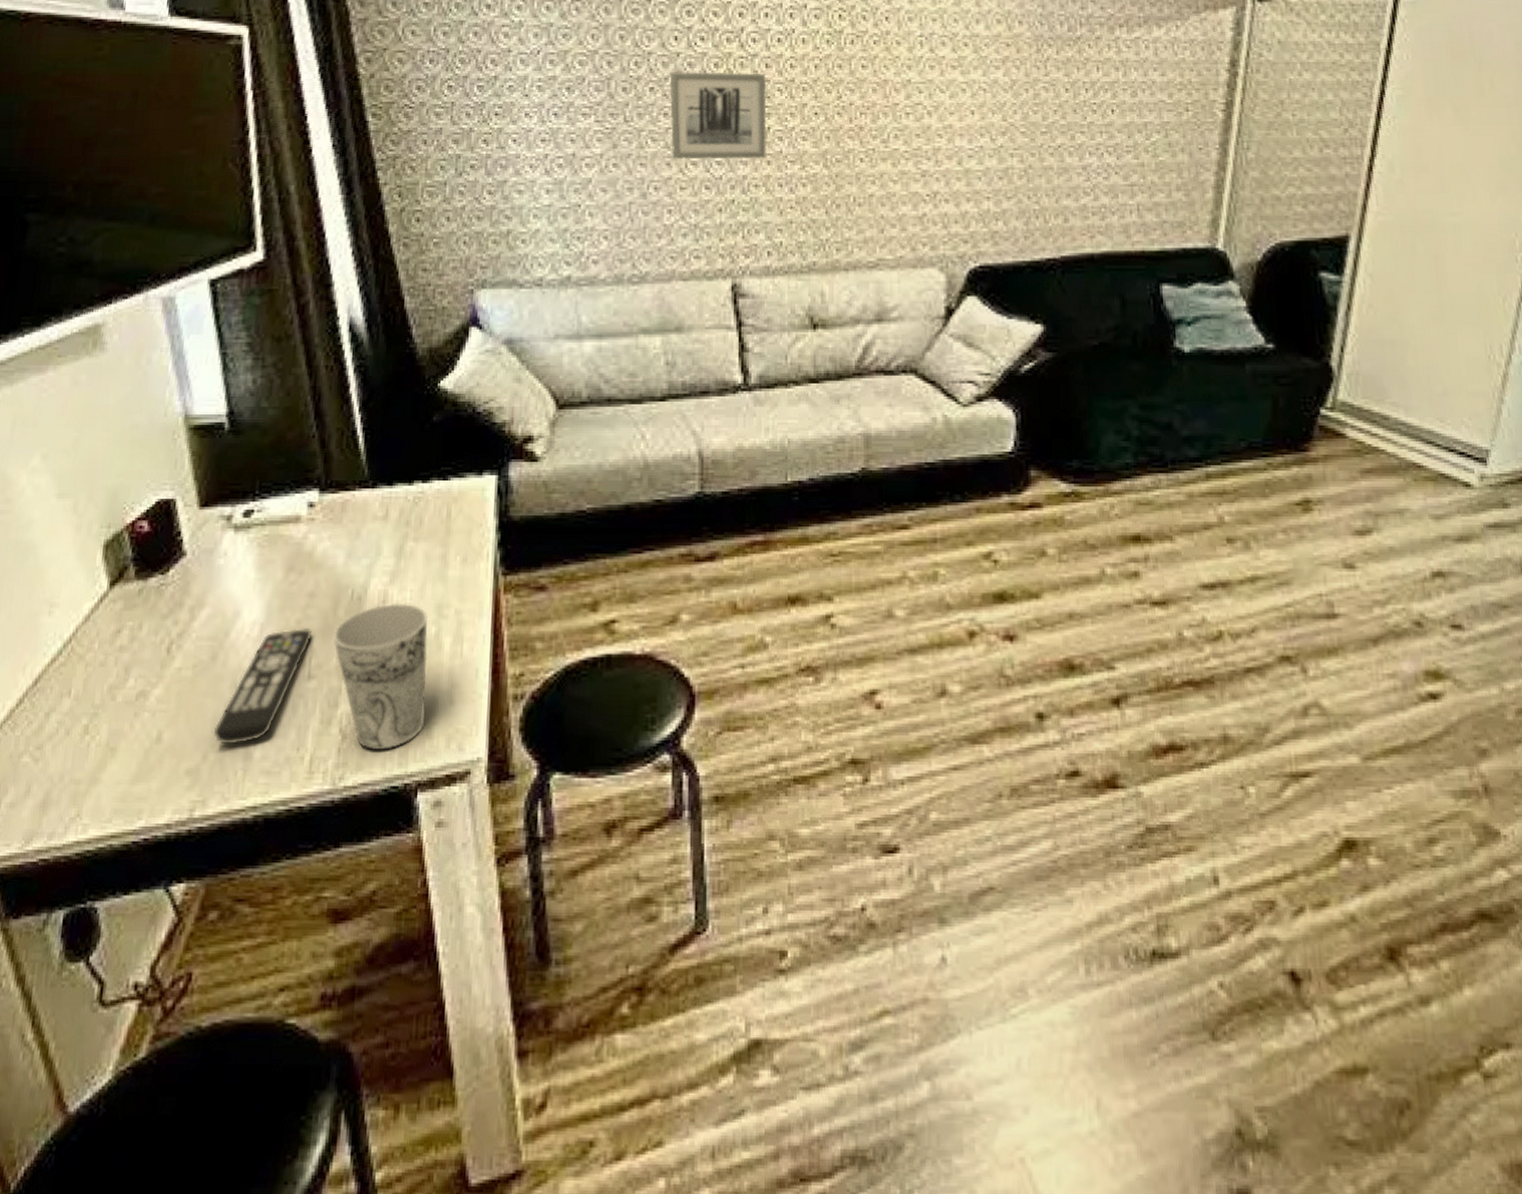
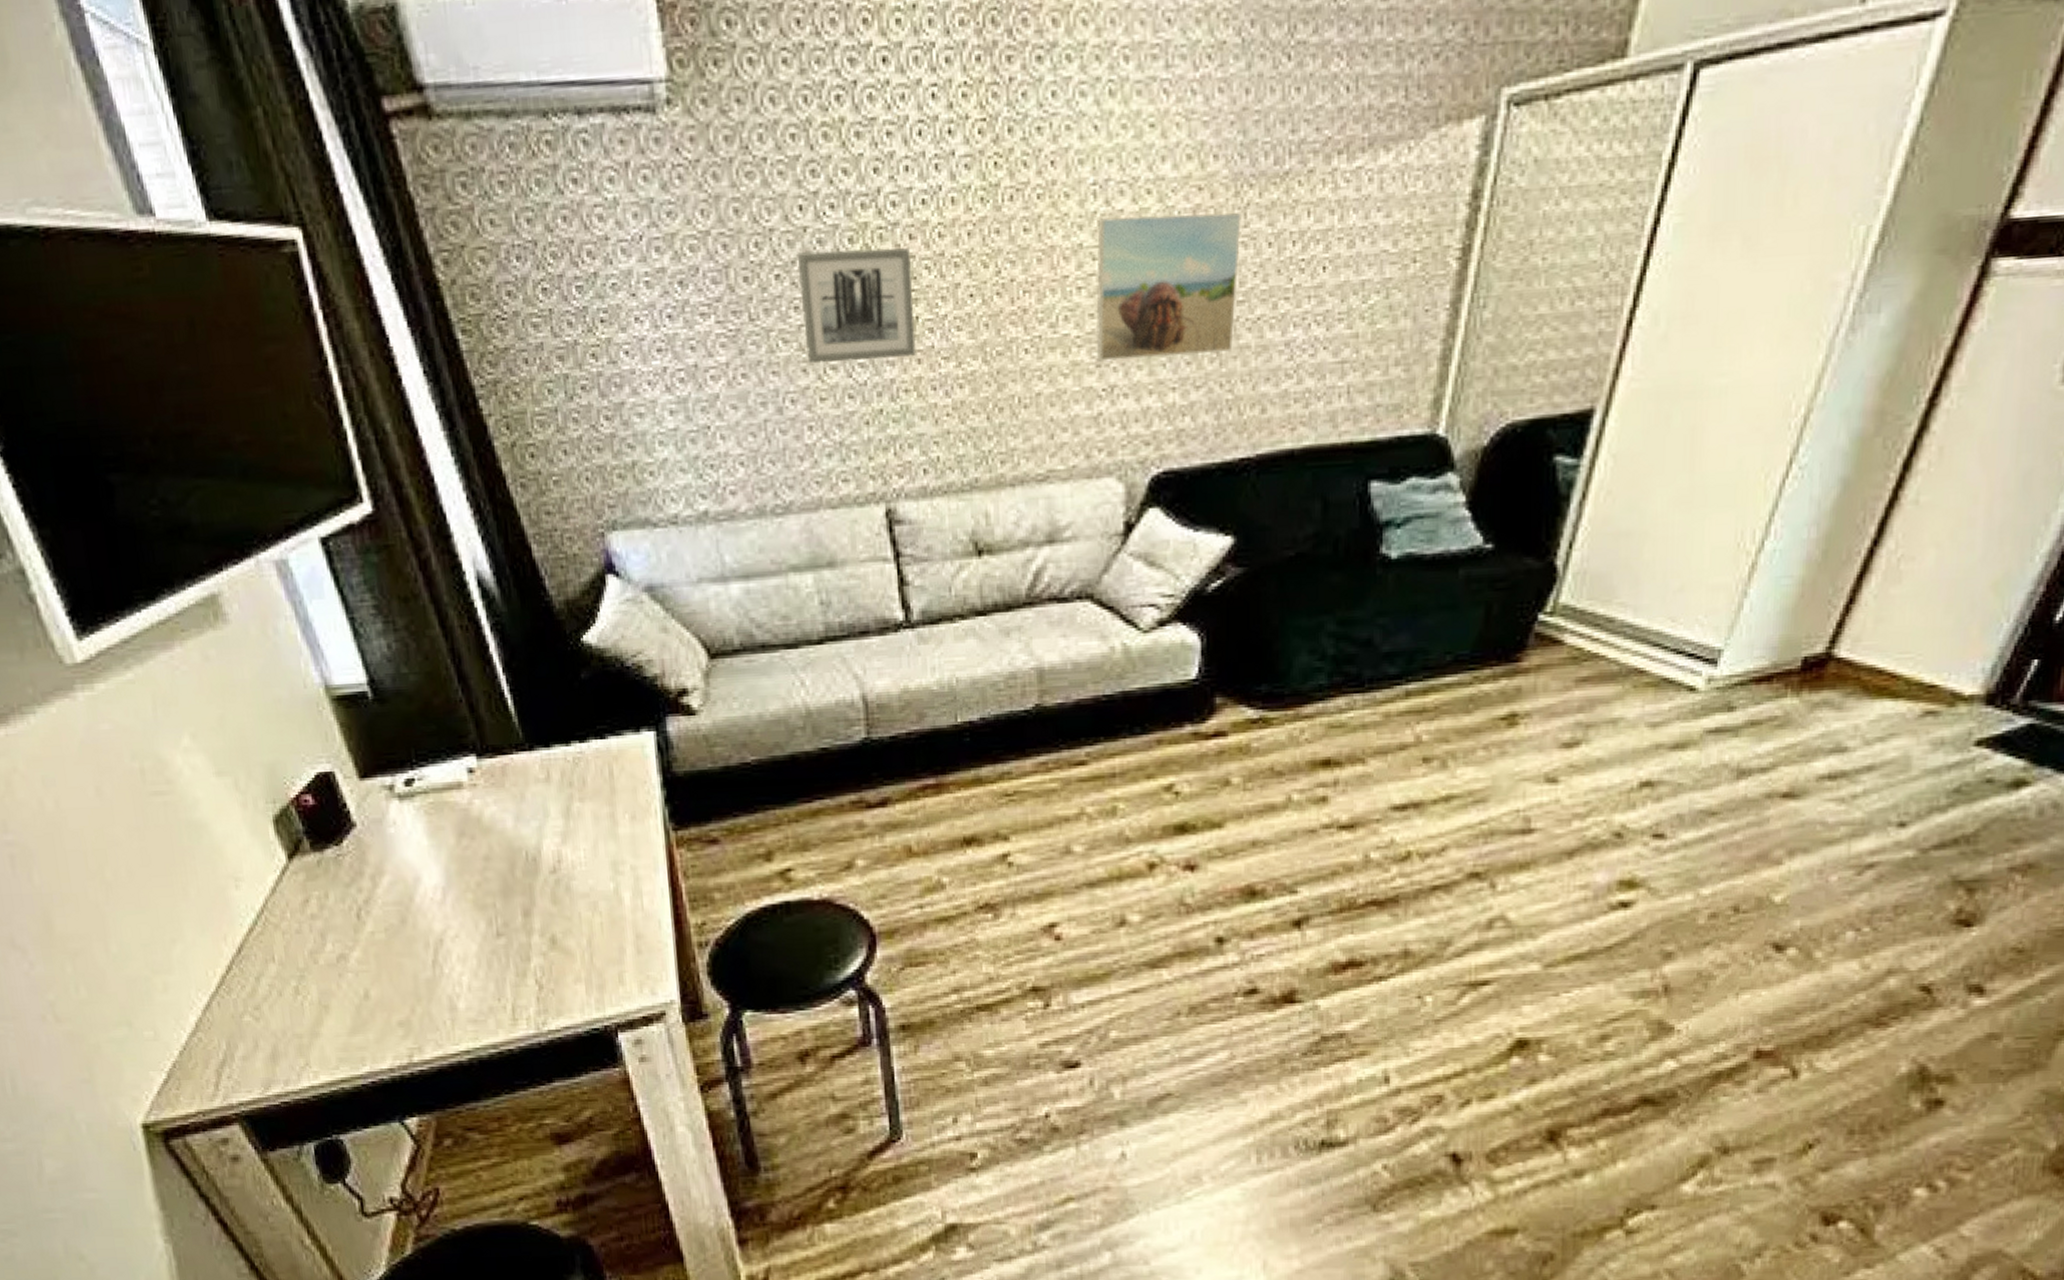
remote control: present [213,629,313,745] -> none [416,890,495,999]
cup: present [332,603,429,751] -> none [514,862,615,999]
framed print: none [921,61,1043,172] -> present [1095,213,1241,362]

